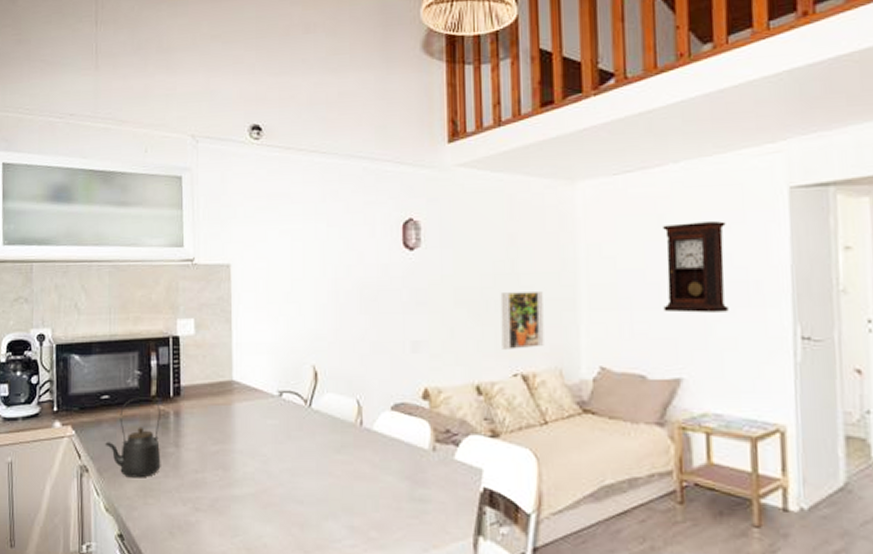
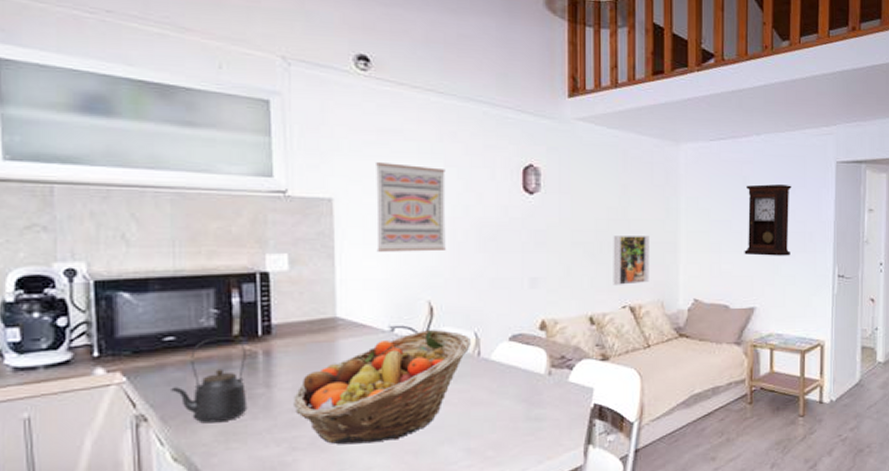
fruit basket: none [197,395,353,511] -> present [294,329,470,445]
wall art: none [267,226,329,315] -> present [376,162,446,252]

